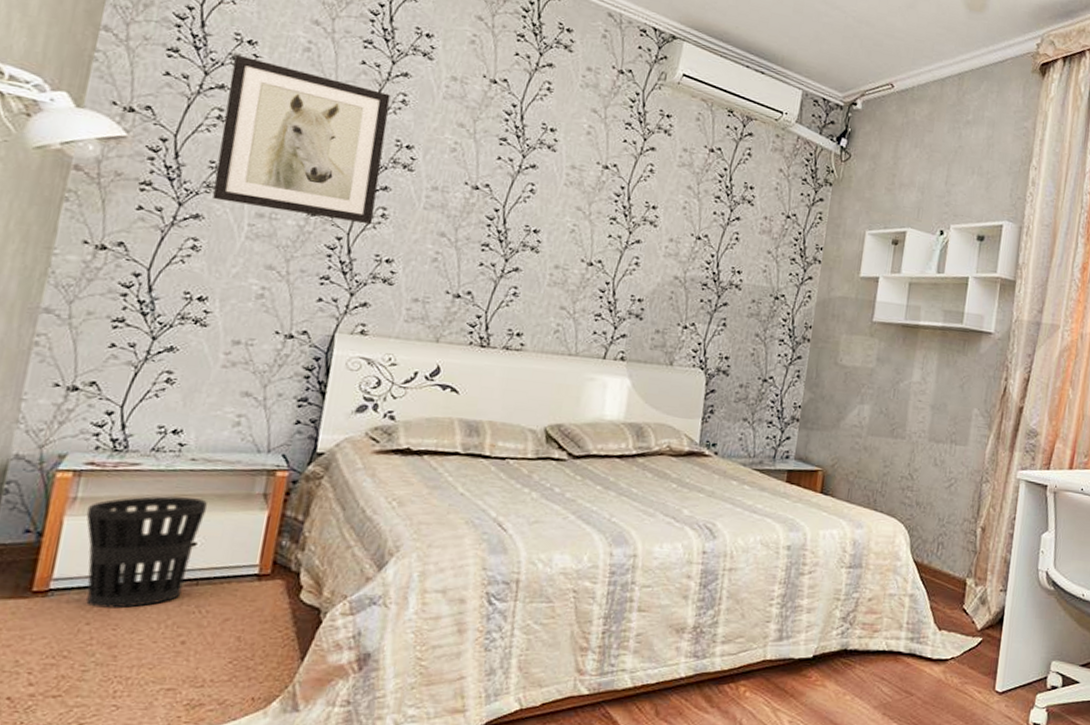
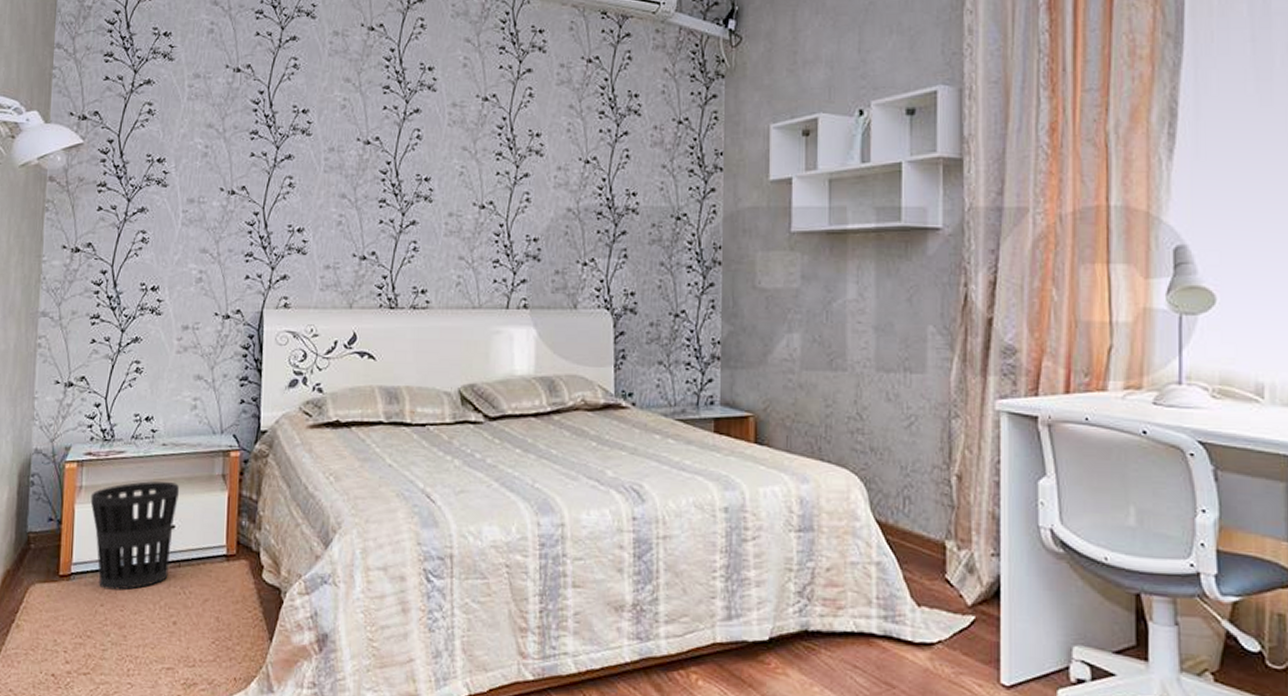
wall art: present [213,54,391,225] -> none [152,48,284,196]

